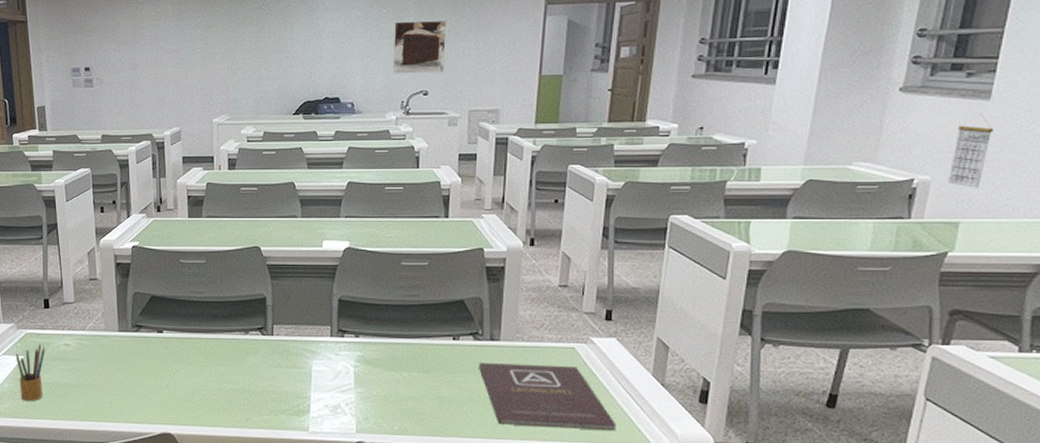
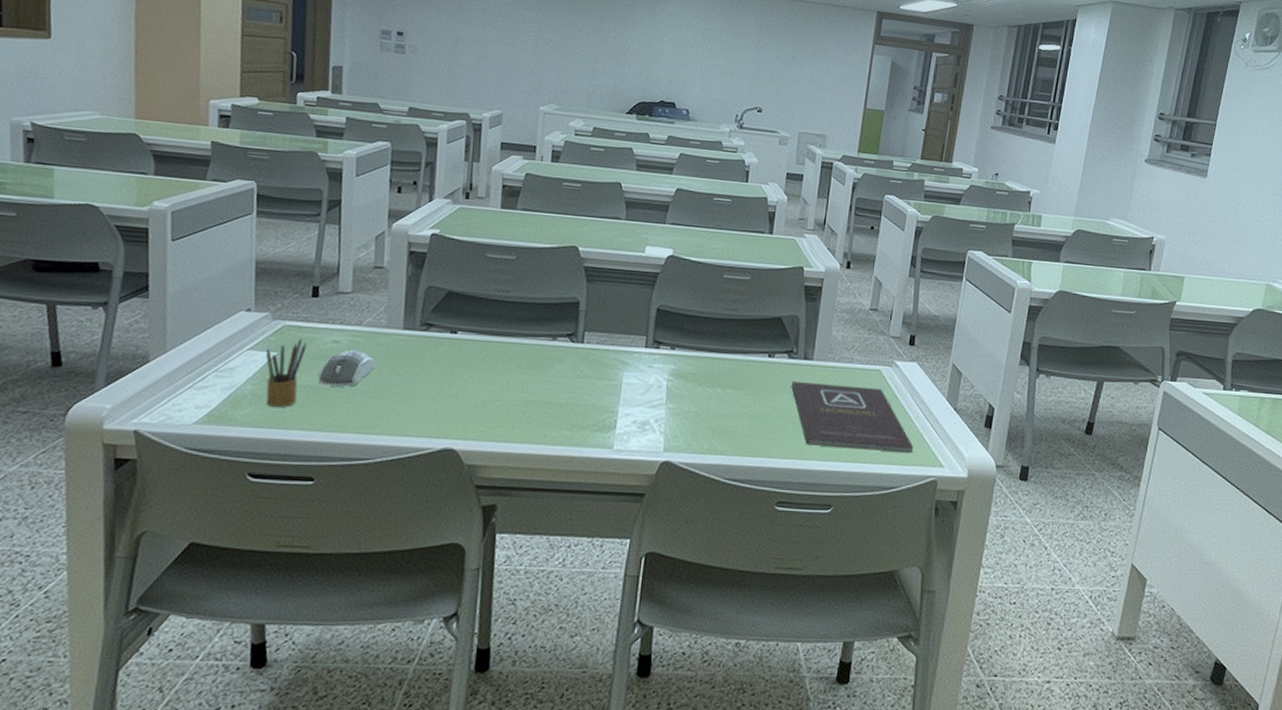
computer mouse: none [57,351,100,383] -> present [317,350,376,387]
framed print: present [392,20,446,74] -> none [729,37,784,93]
calendar: present [948,113,994,188] -> none [1177,188,1209,249]

